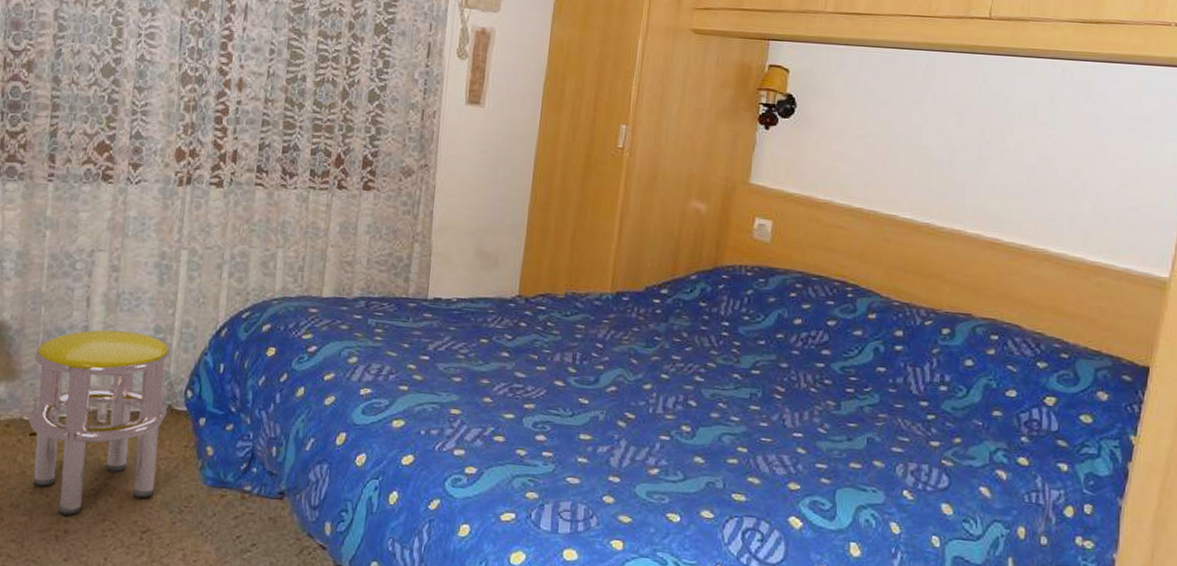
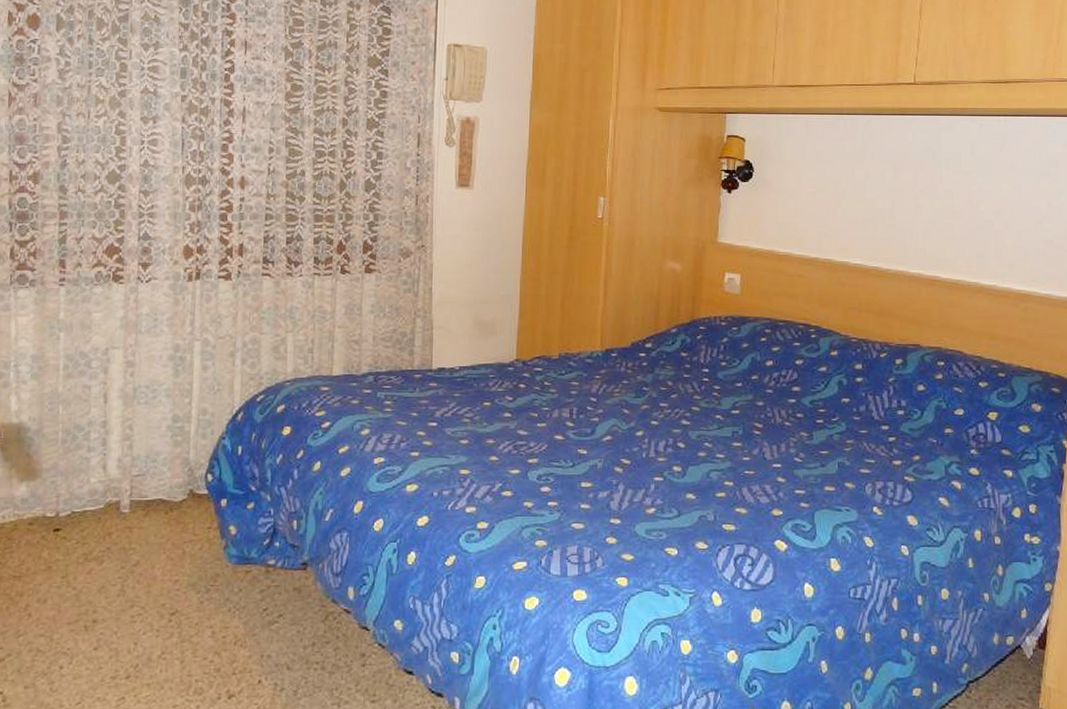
stool: present [28,329,170,515] -> none [51,423,190,605]

